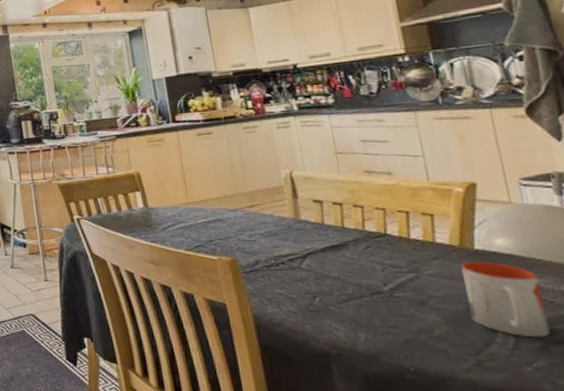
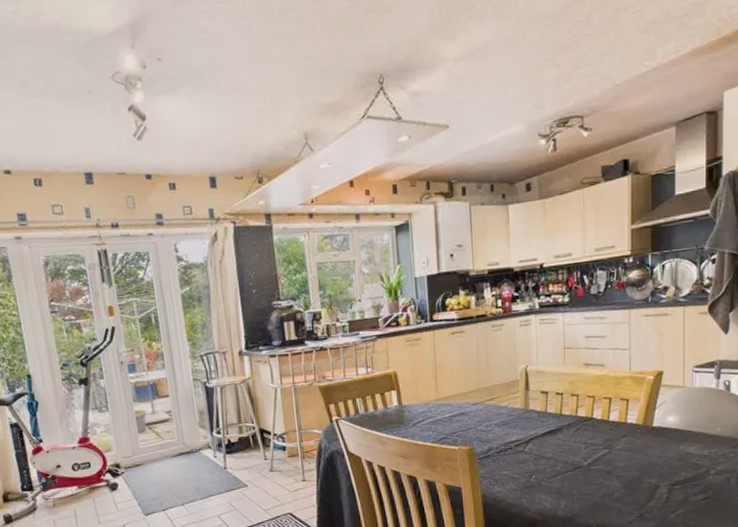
mug: present [461,261,550,338] -> none [641,436,691,492]

